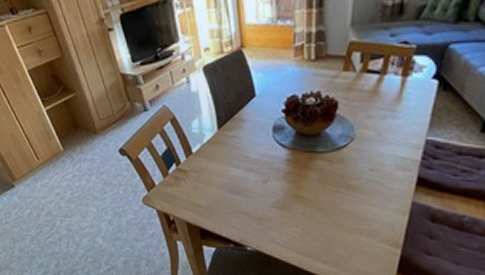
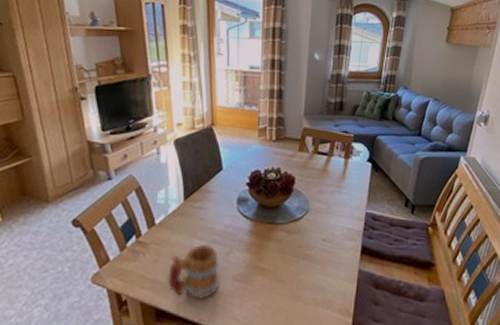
mug: none [208,173,259,223] -> present [167,245,221,299]

